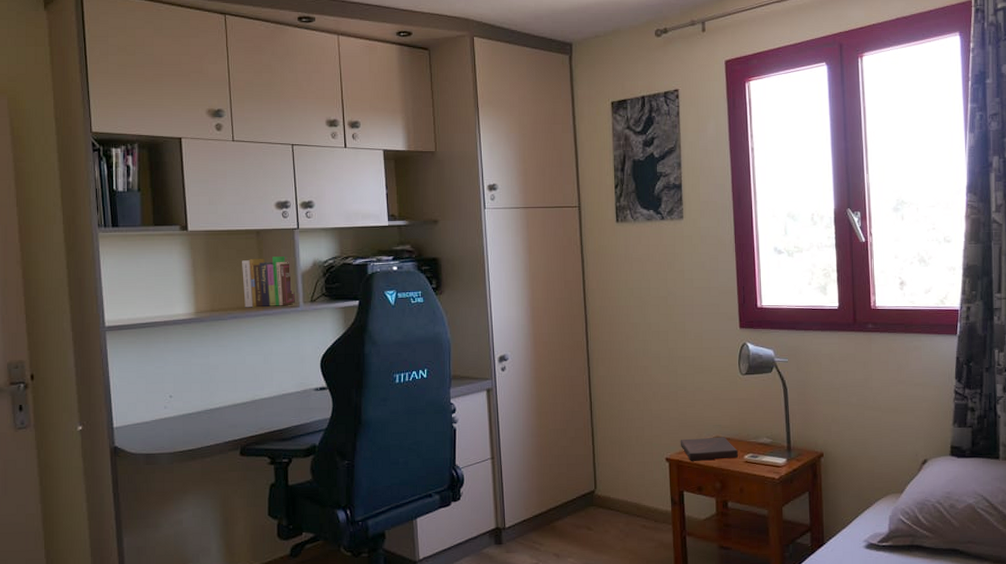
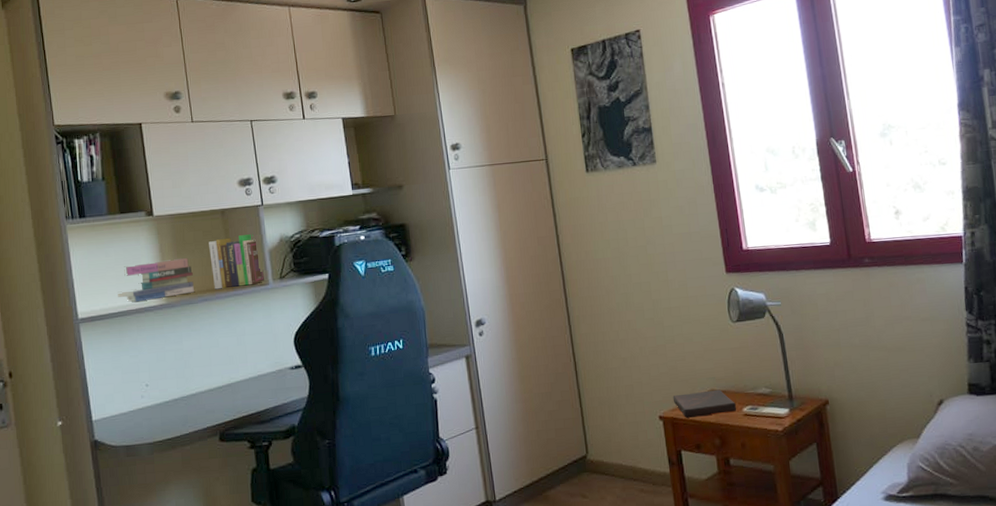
books: none [147,274,224,315] -> present [118,257,194,303]

